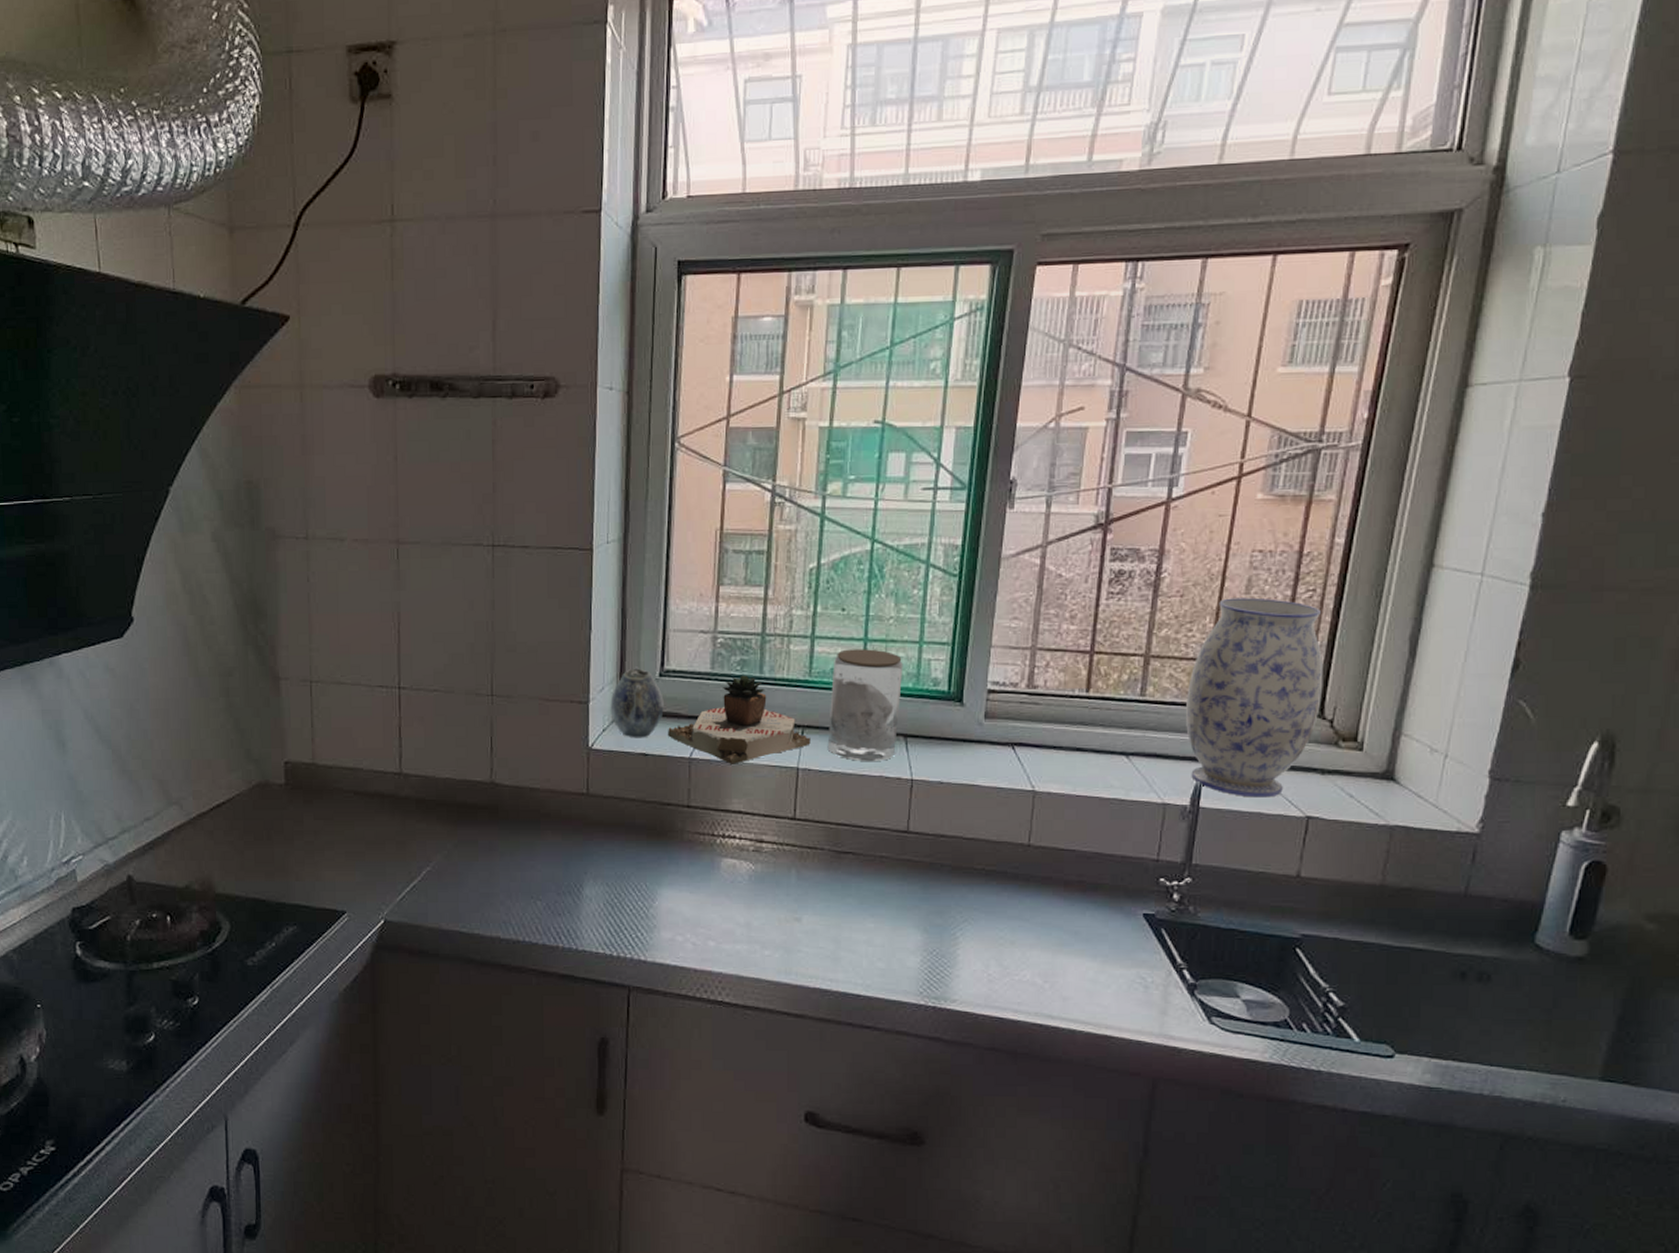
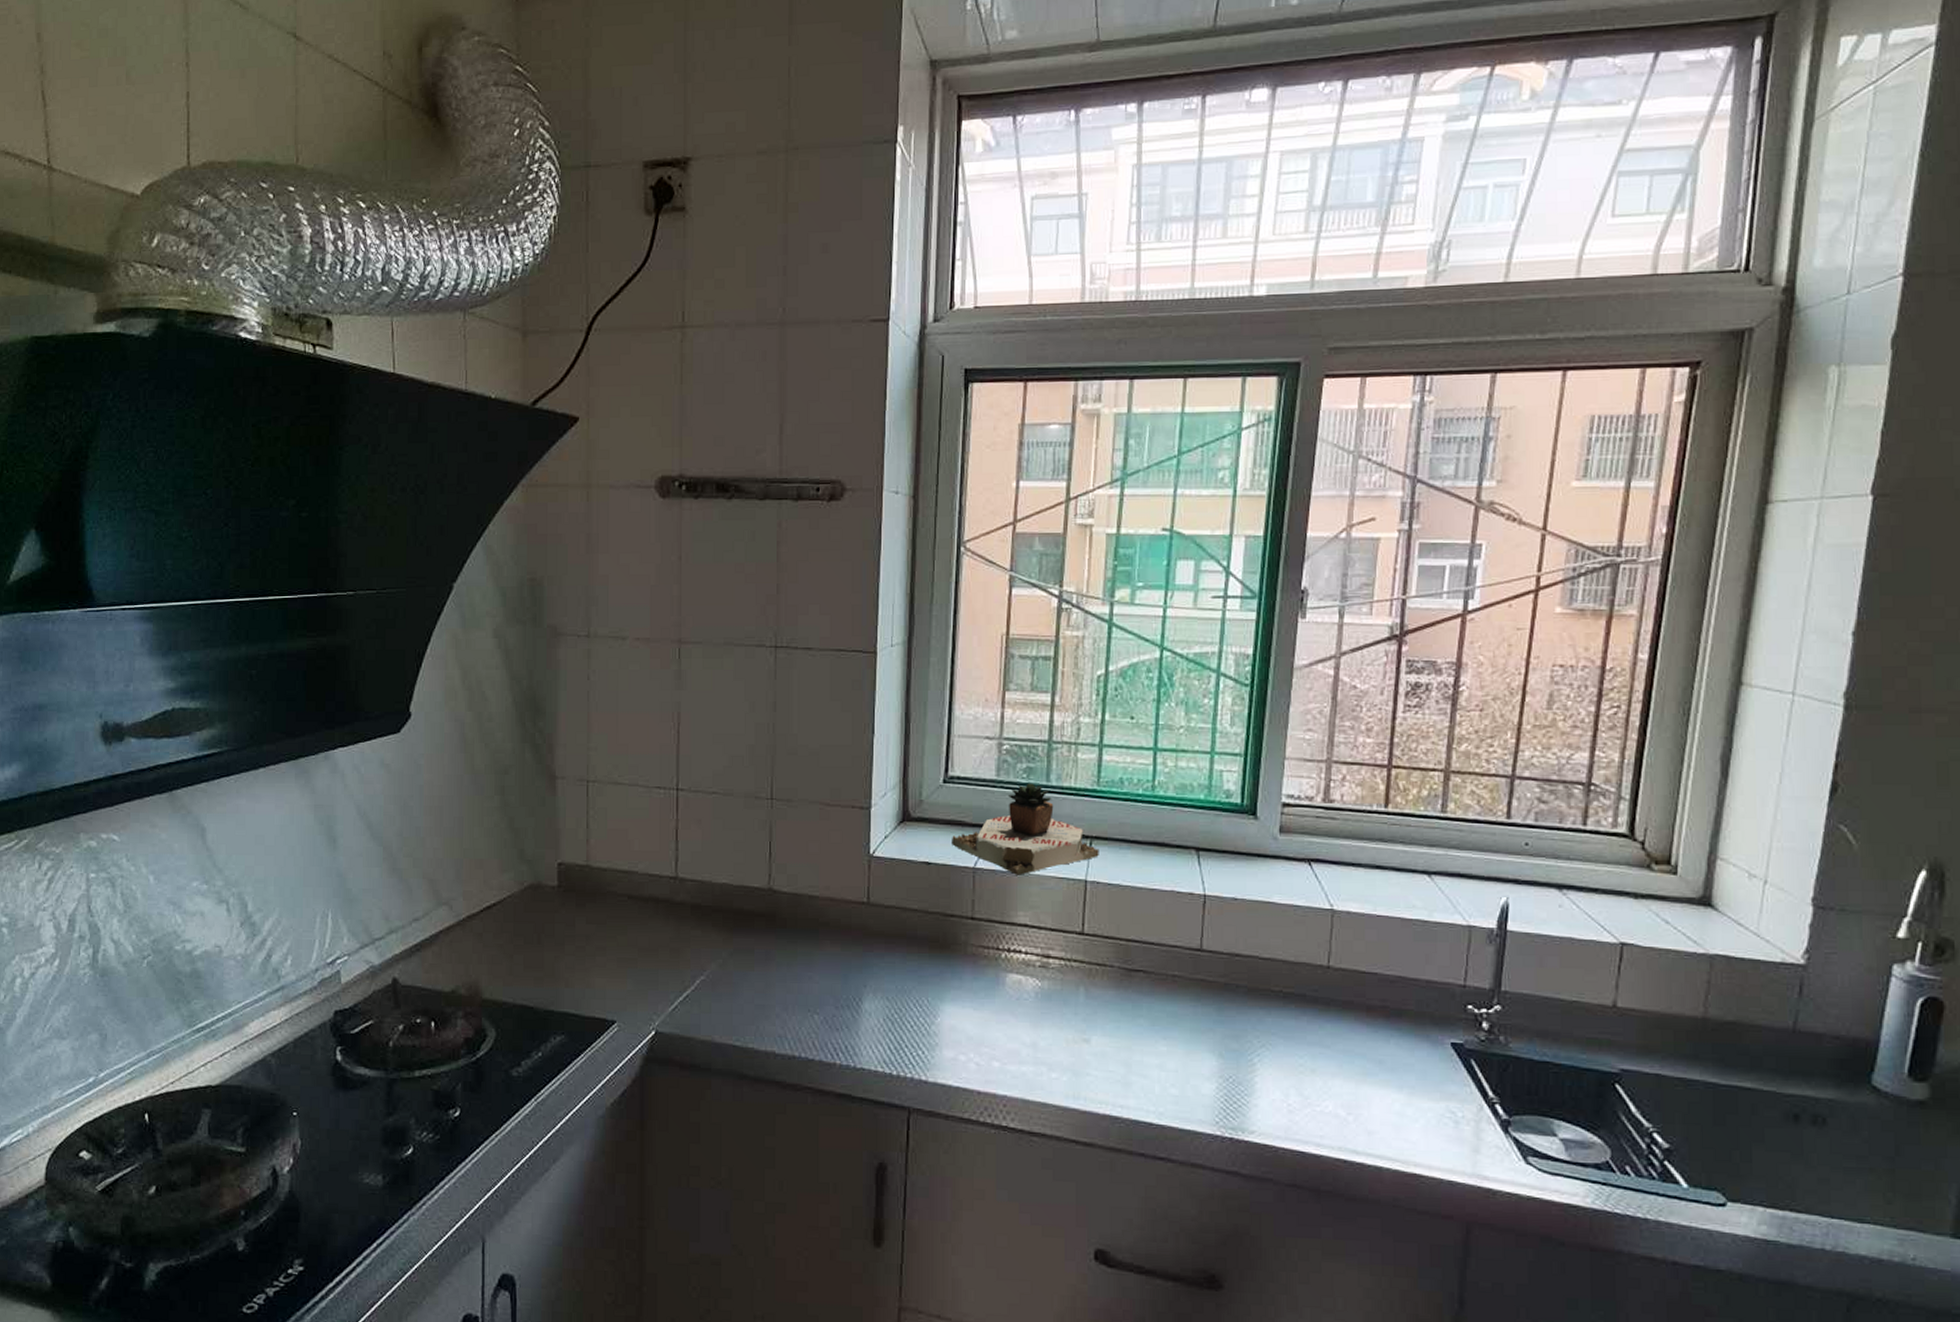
teapot: present [610,667,664,738] -> none [893,772,948,846]
jar: present [827,649,903,762] -> none [1116,758,1195,876]
vase: present [1186,597,1324,798] -> none [1490,713,1632,922]

